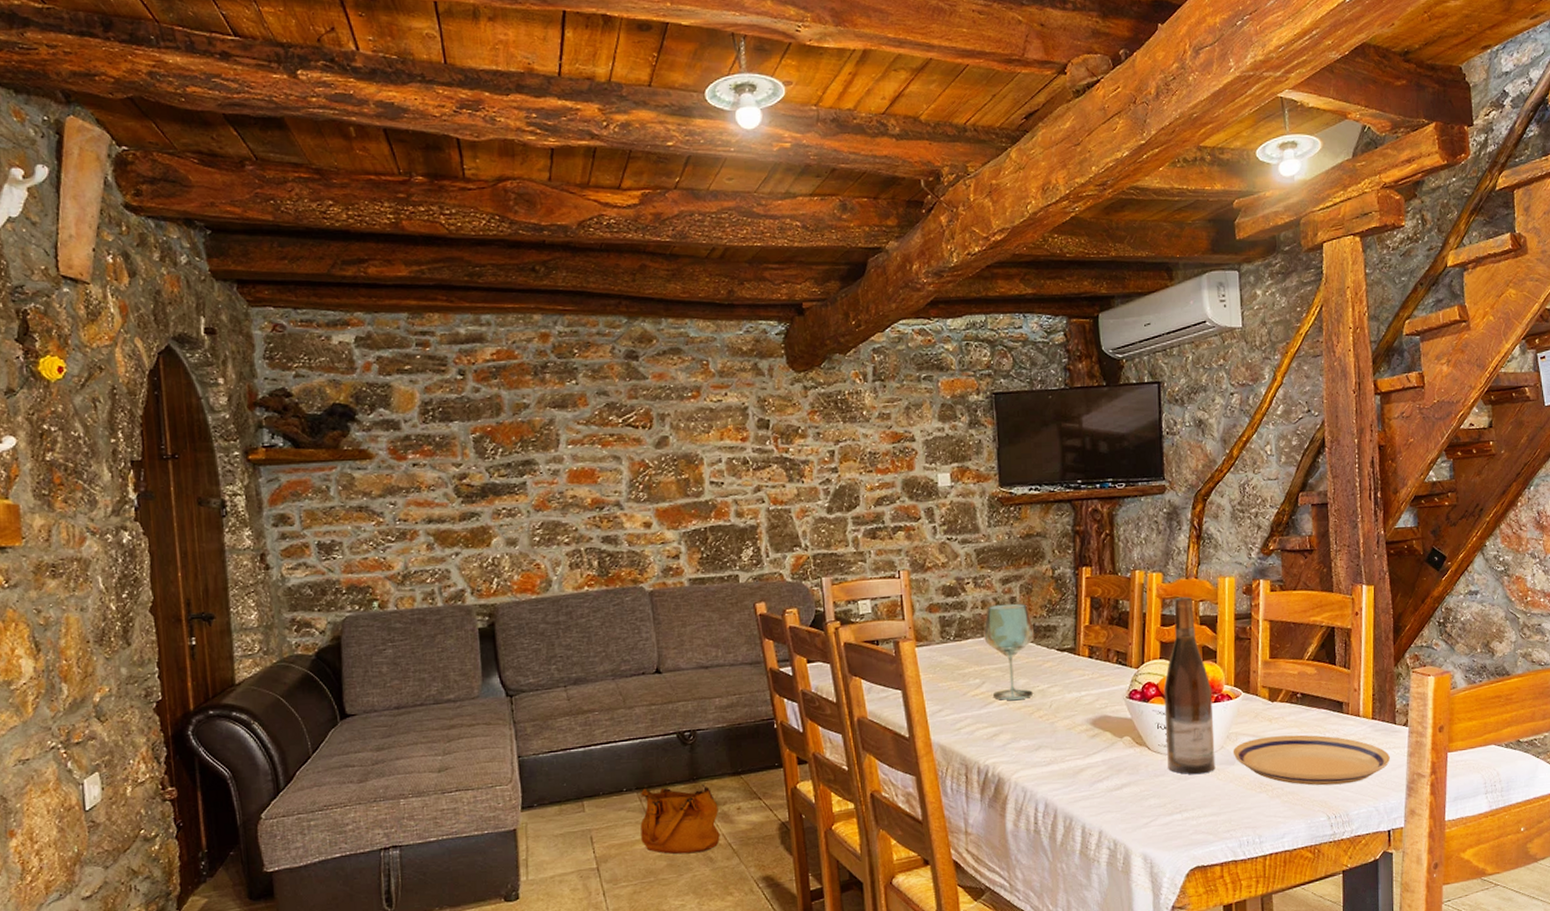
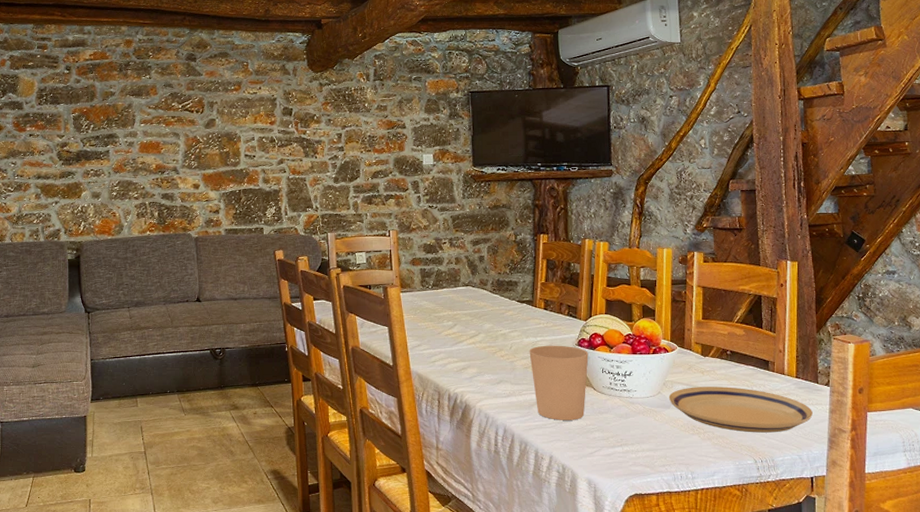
handbag: present [640,784,720,855] -> none [179,392,239,447]
wine glass: present [984,603,1035,700] -> none [457,261,499,340]
dixie cup: none [1072,699,1142,789] -> present [529,345,589,420]
wine bottle: present [1163,596,1216,775] -> none [608,263,653,415]

